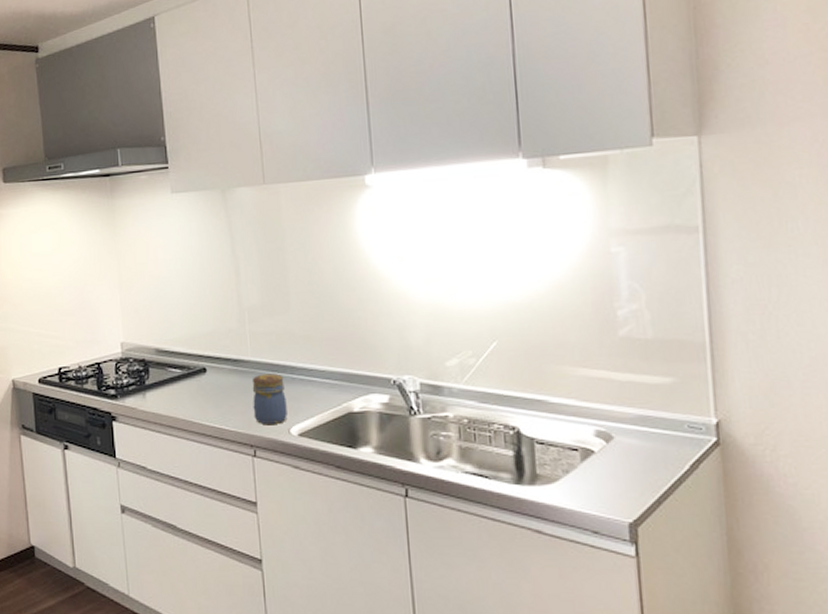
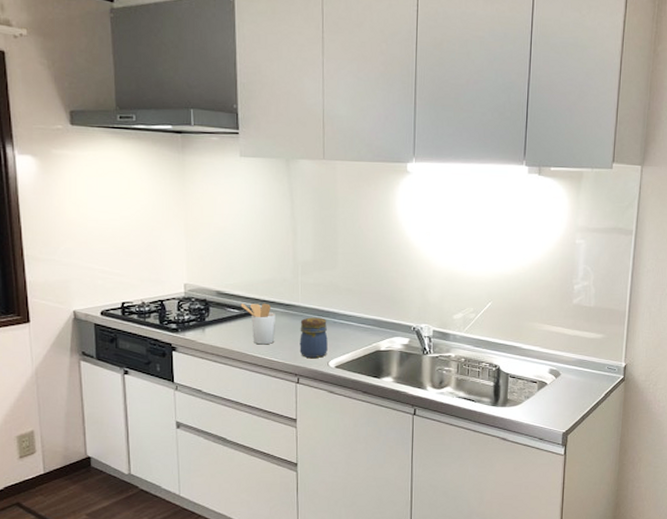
utensil holder: none [182,359,224,410] -> present [240,303,275,345]

